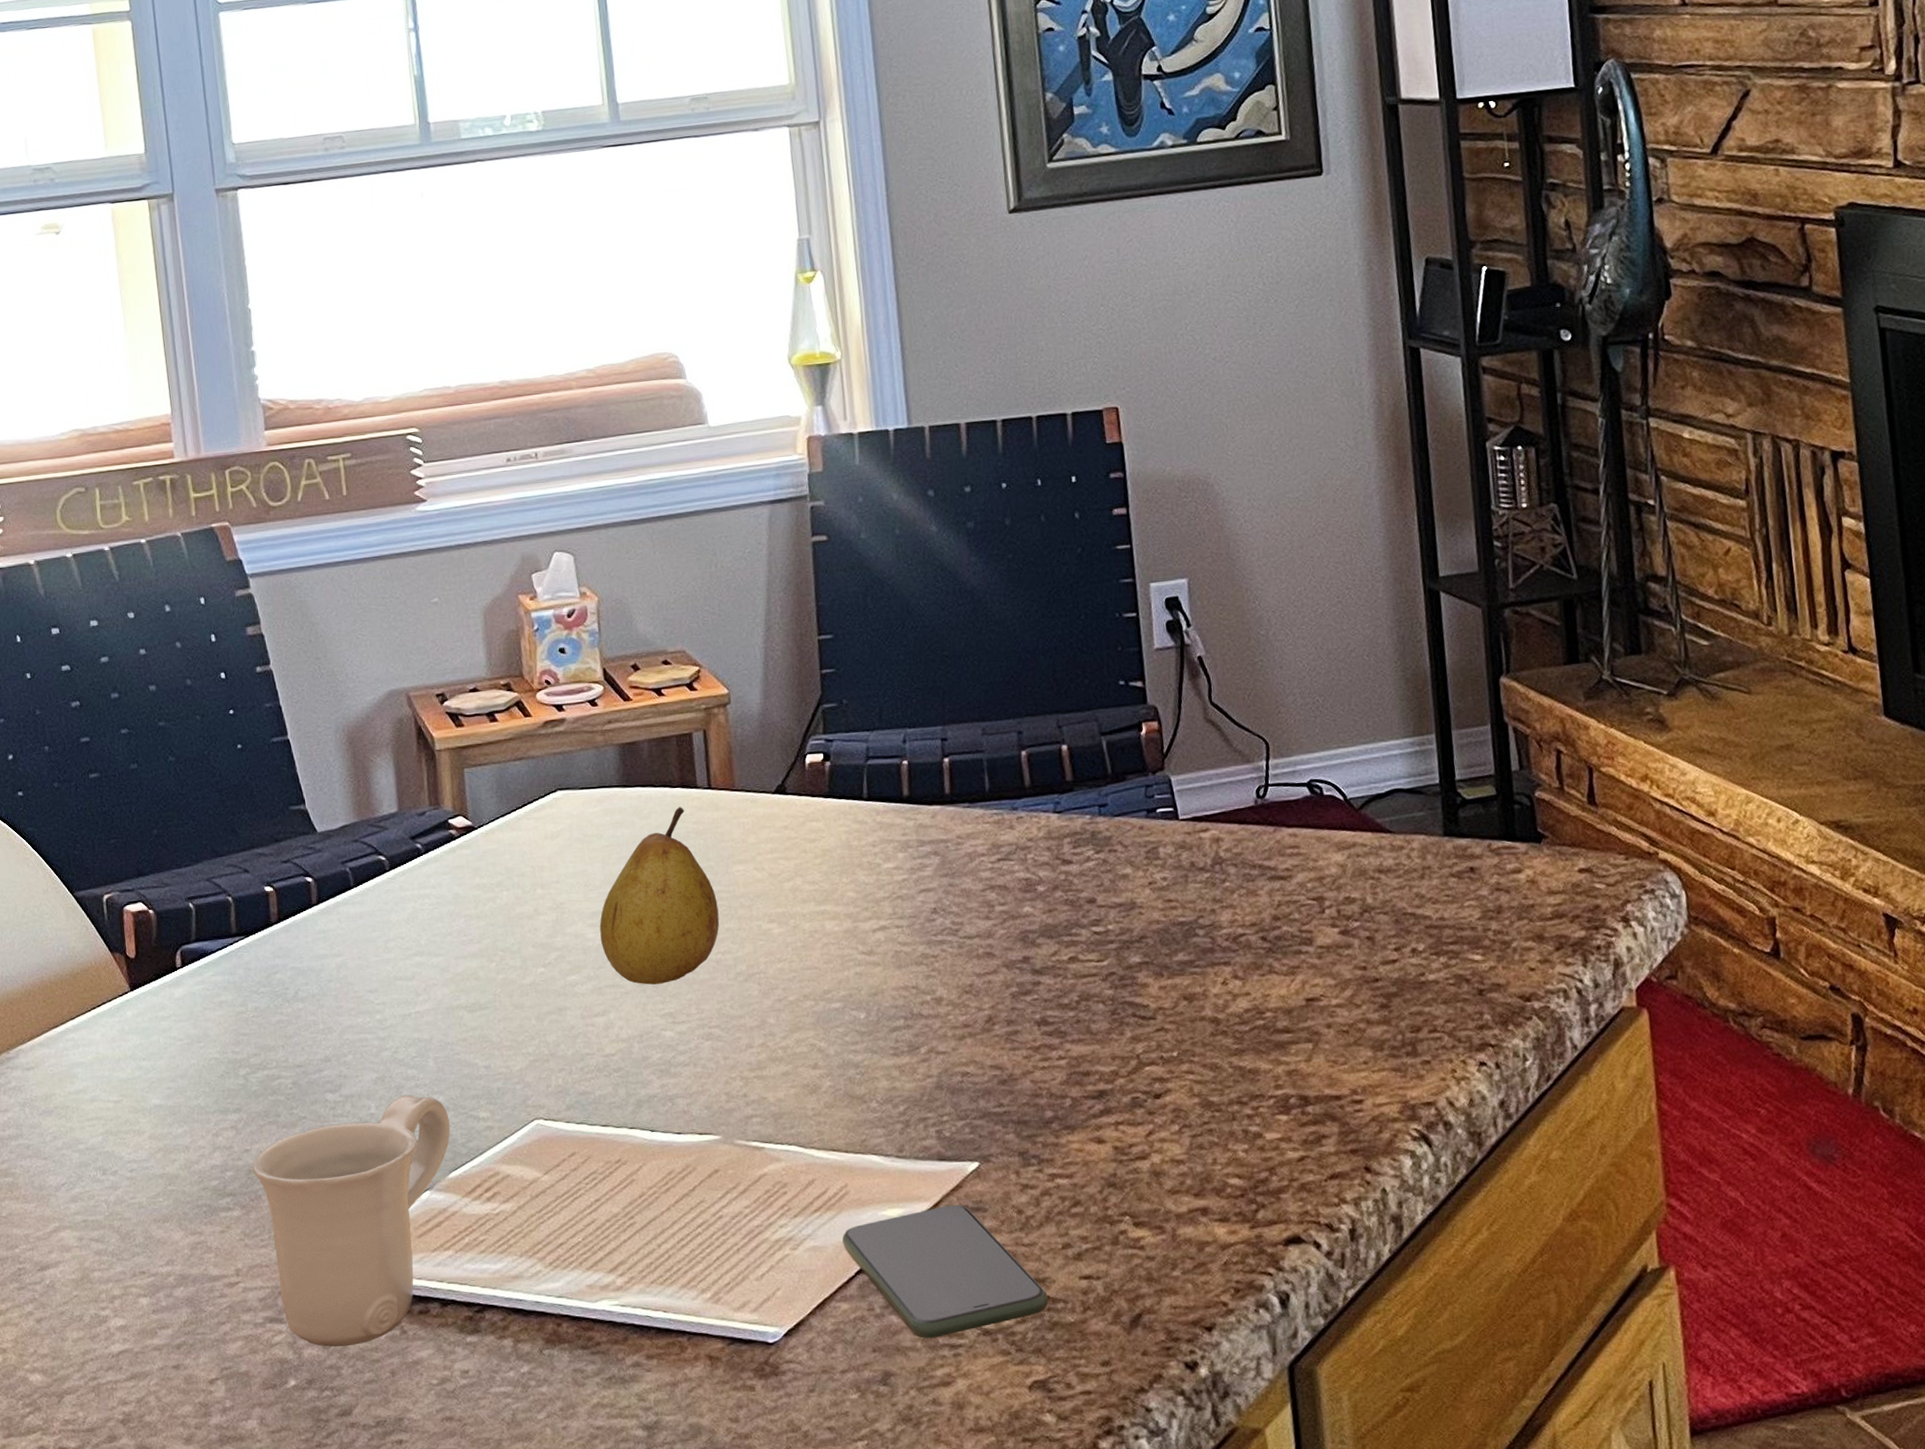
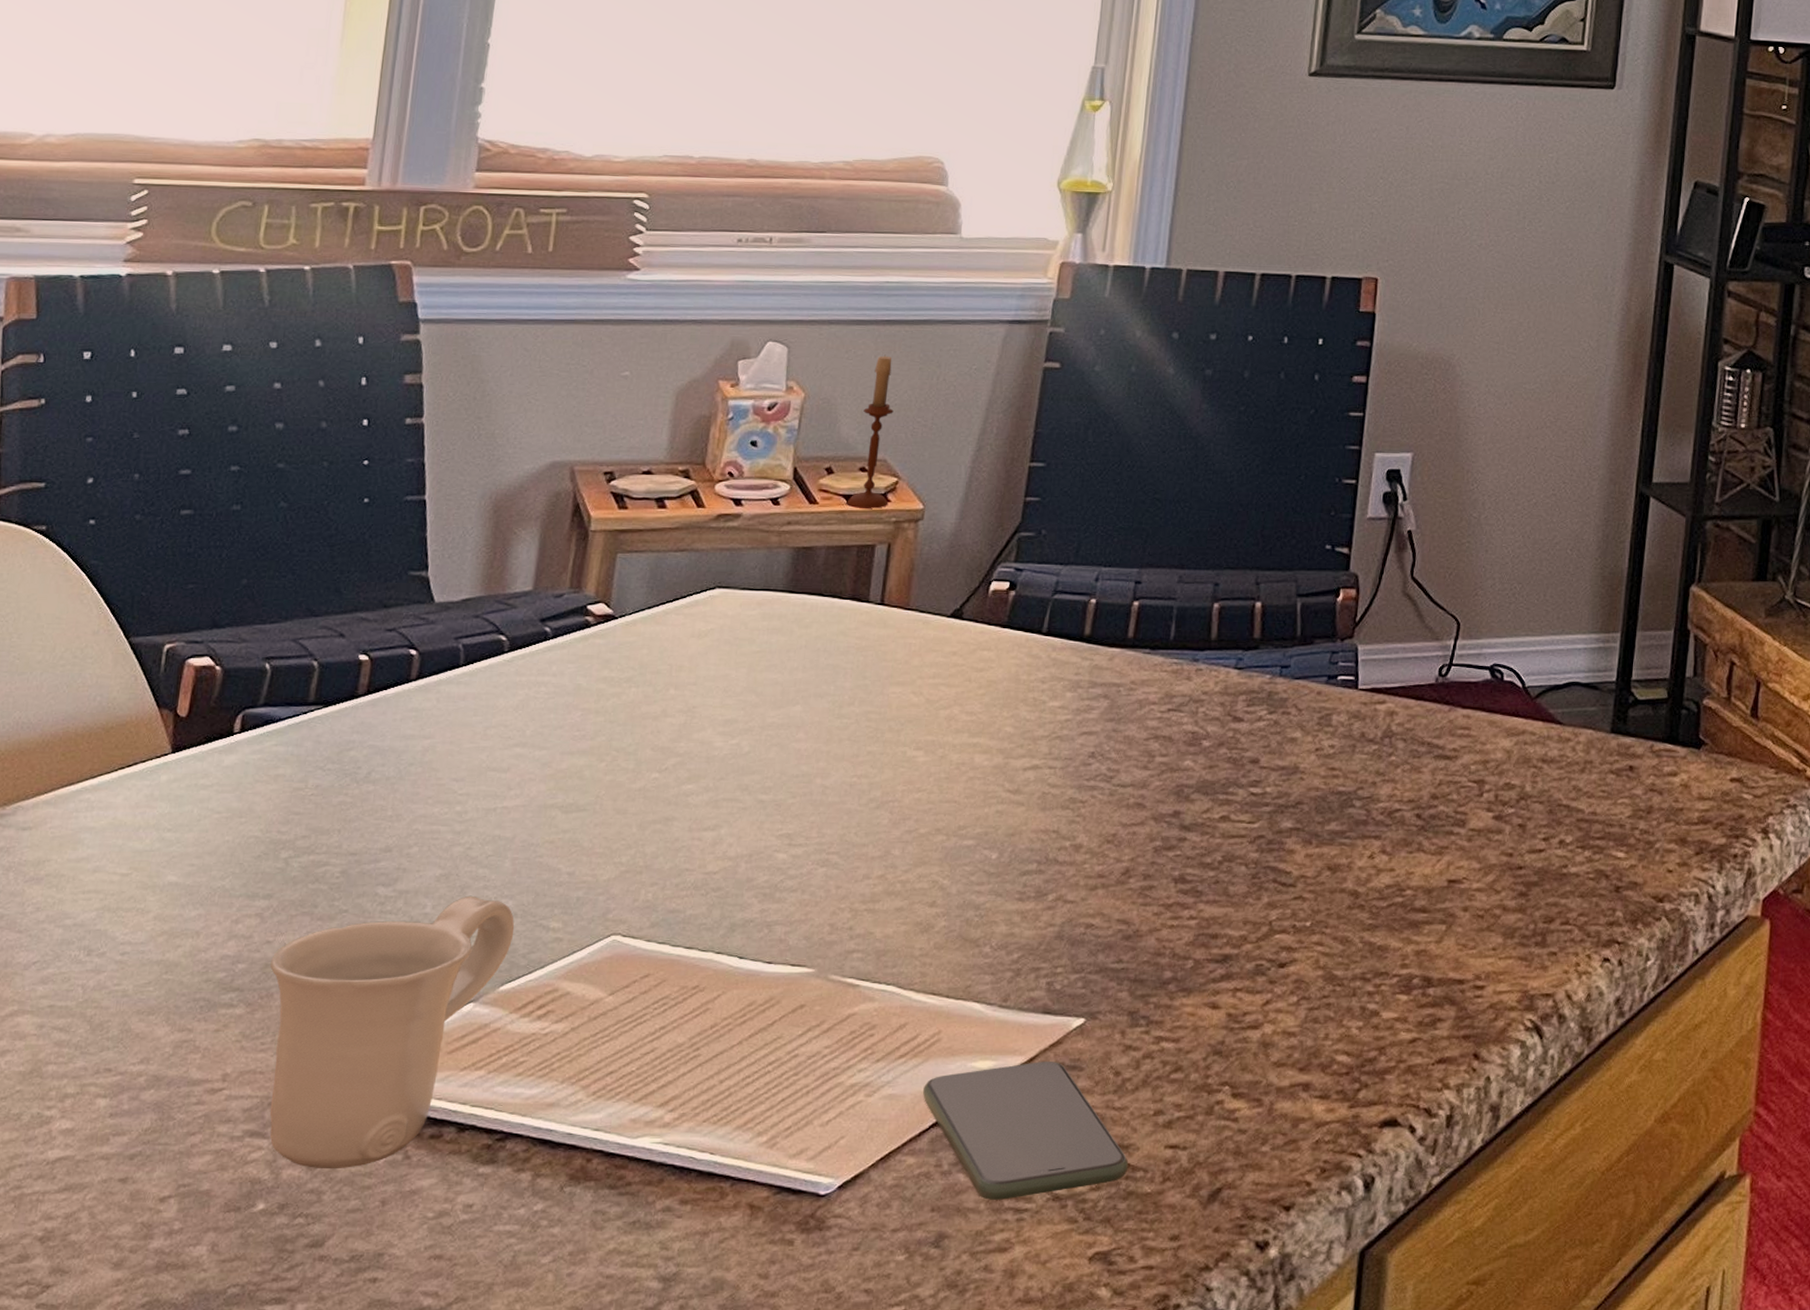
fruit: present [599,807,720,985] -> none [728,620,865,803]
candlestick: none [654,550,696,700] -> present [846,354,894,508]

